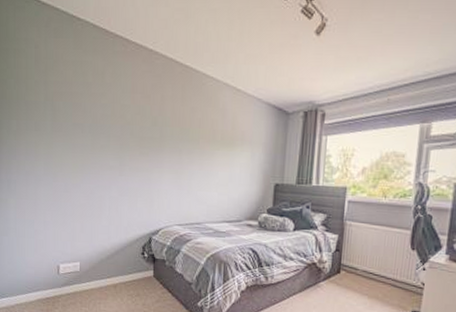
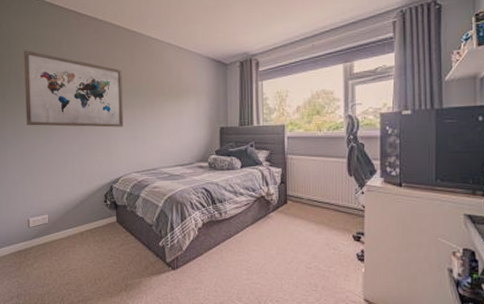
wall art: none [61,77,171,174] -> present [24,50,124,127]

